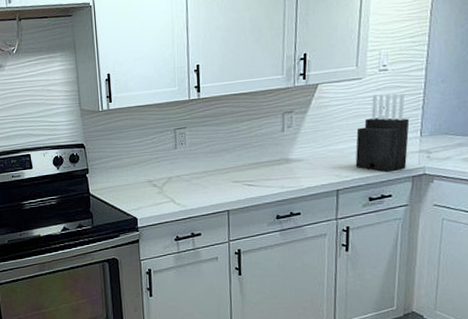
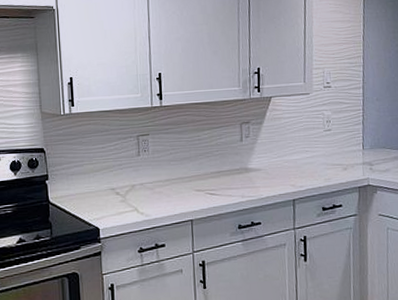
knife block: present [355,93,410,172] -> none [307,108,353,183]

